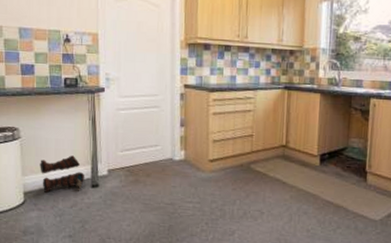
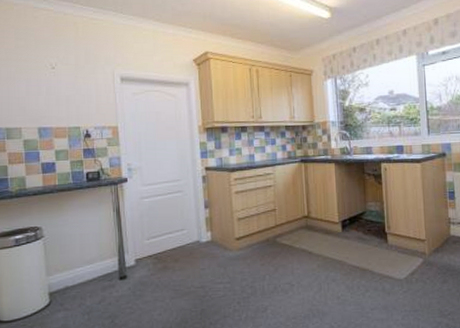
boots: present [40,155,84,193] -> none [65,249,111,291]

